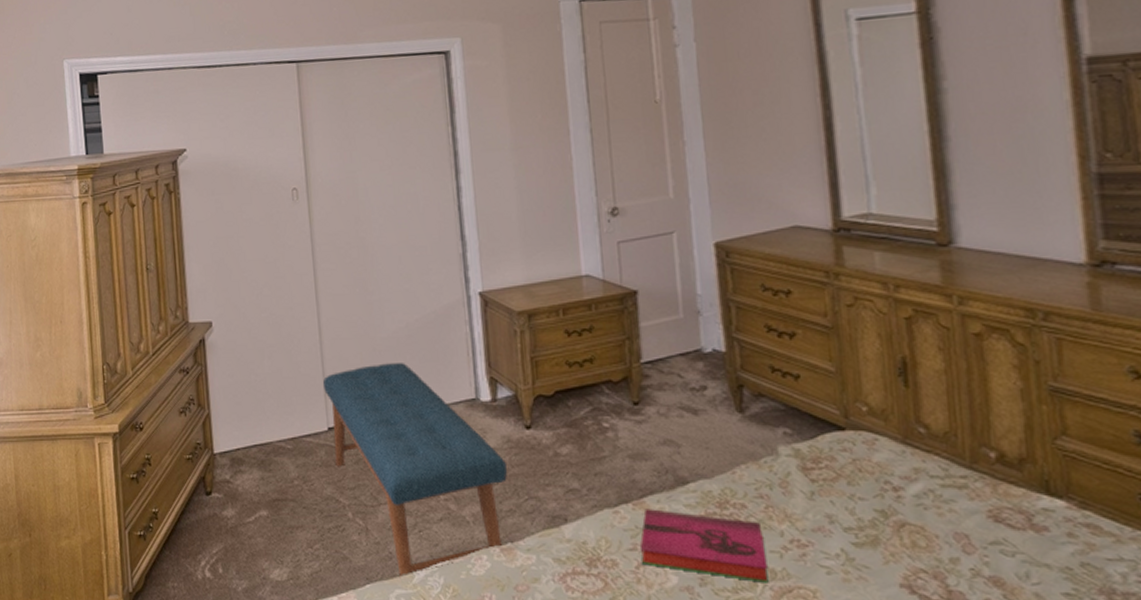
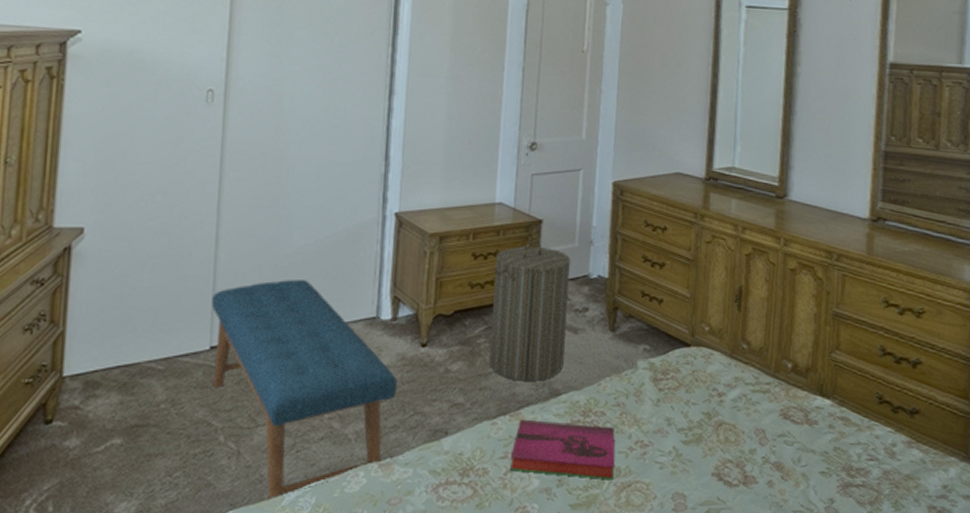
laundry hamper: none [591,312,687,467] -> present [489,239,571,381]

